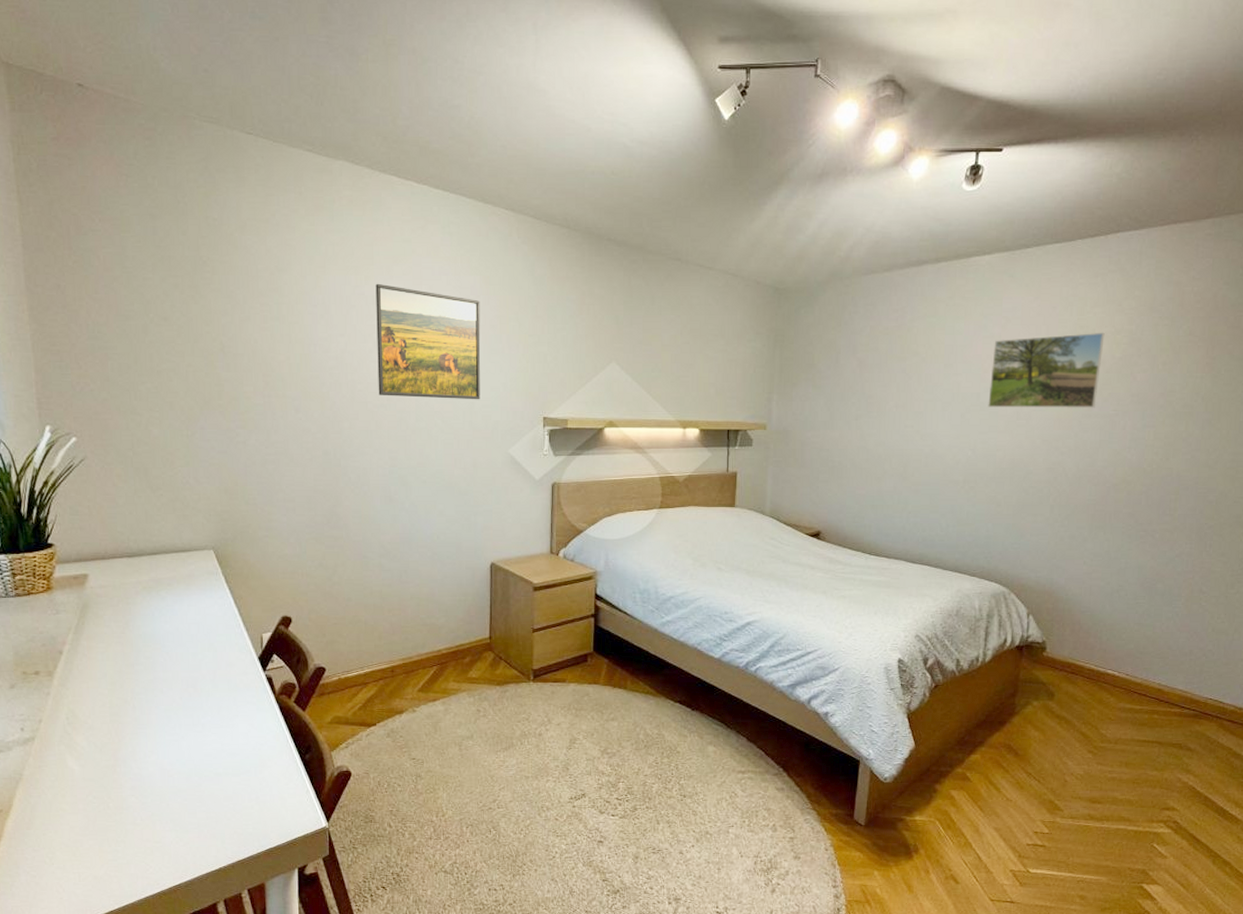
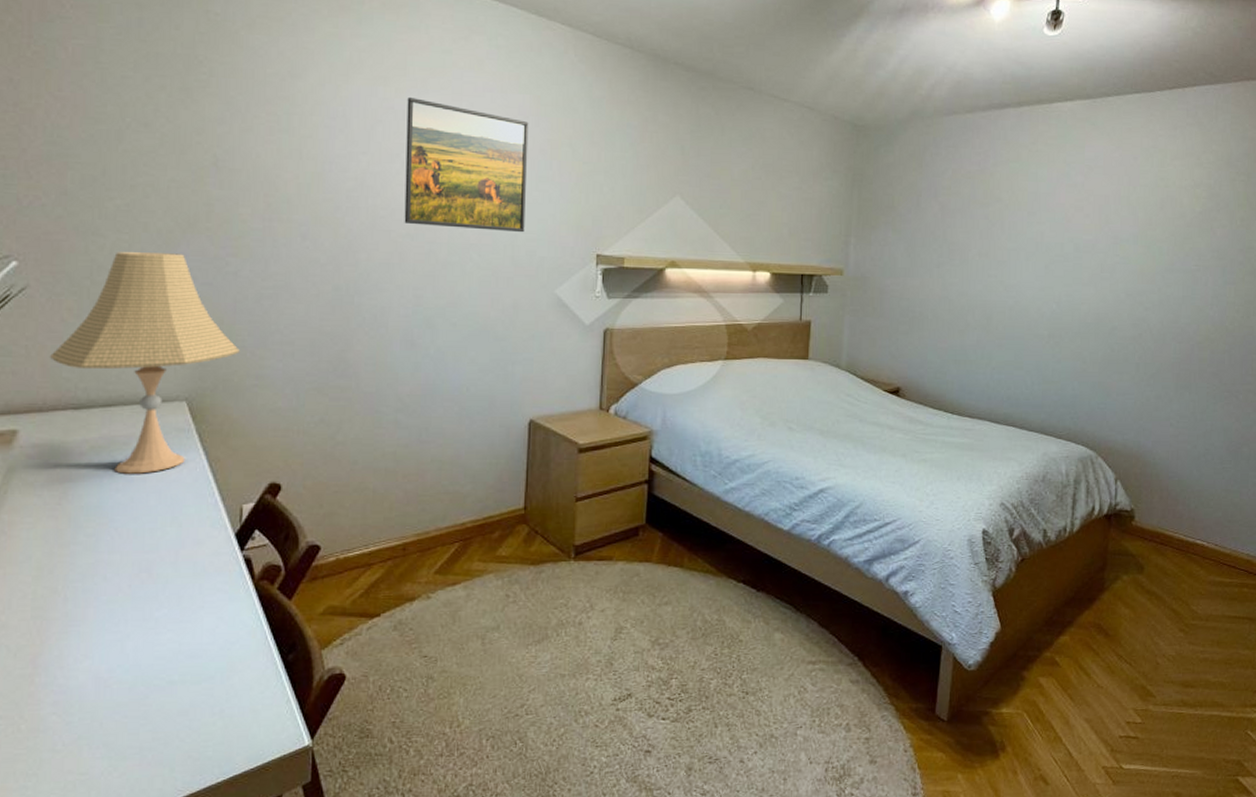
desk lamp: none [106,427,252,609] -> present [49,252,240,474]
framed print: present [988,333,1105,408] -> none [1072,185,1185,262]

